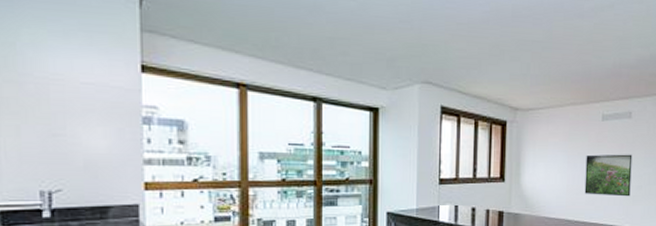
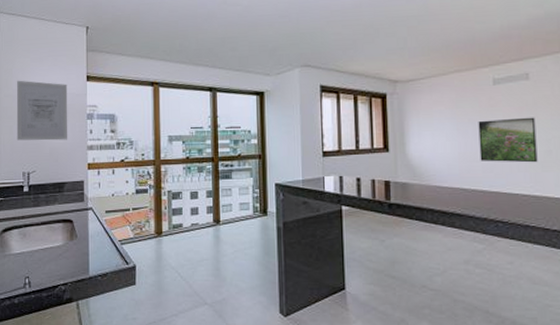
wall art: none [25,60,114,150] -> present [16,80,68,141]

